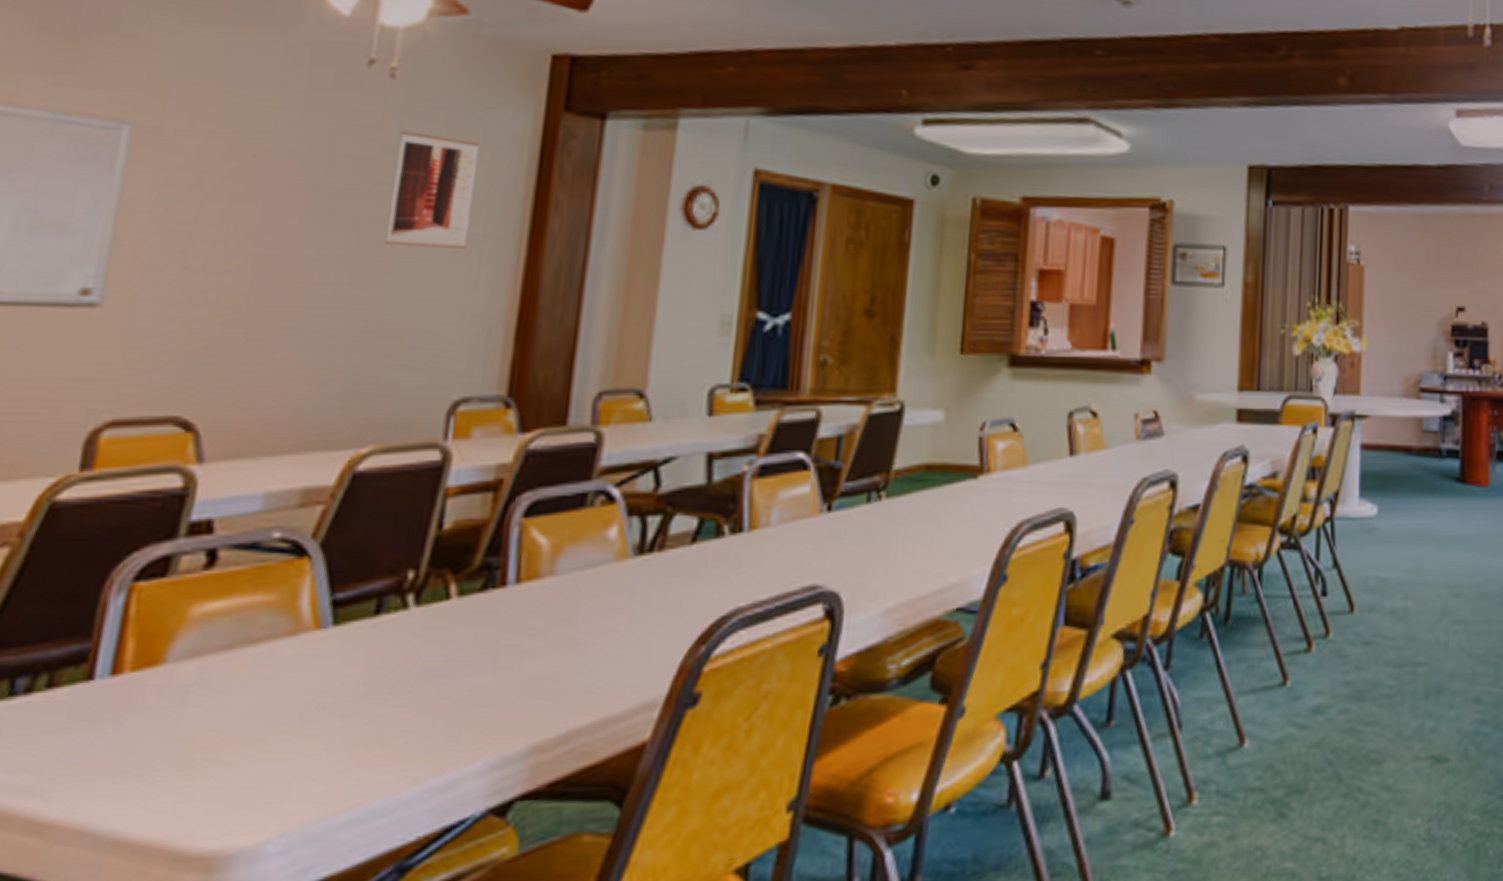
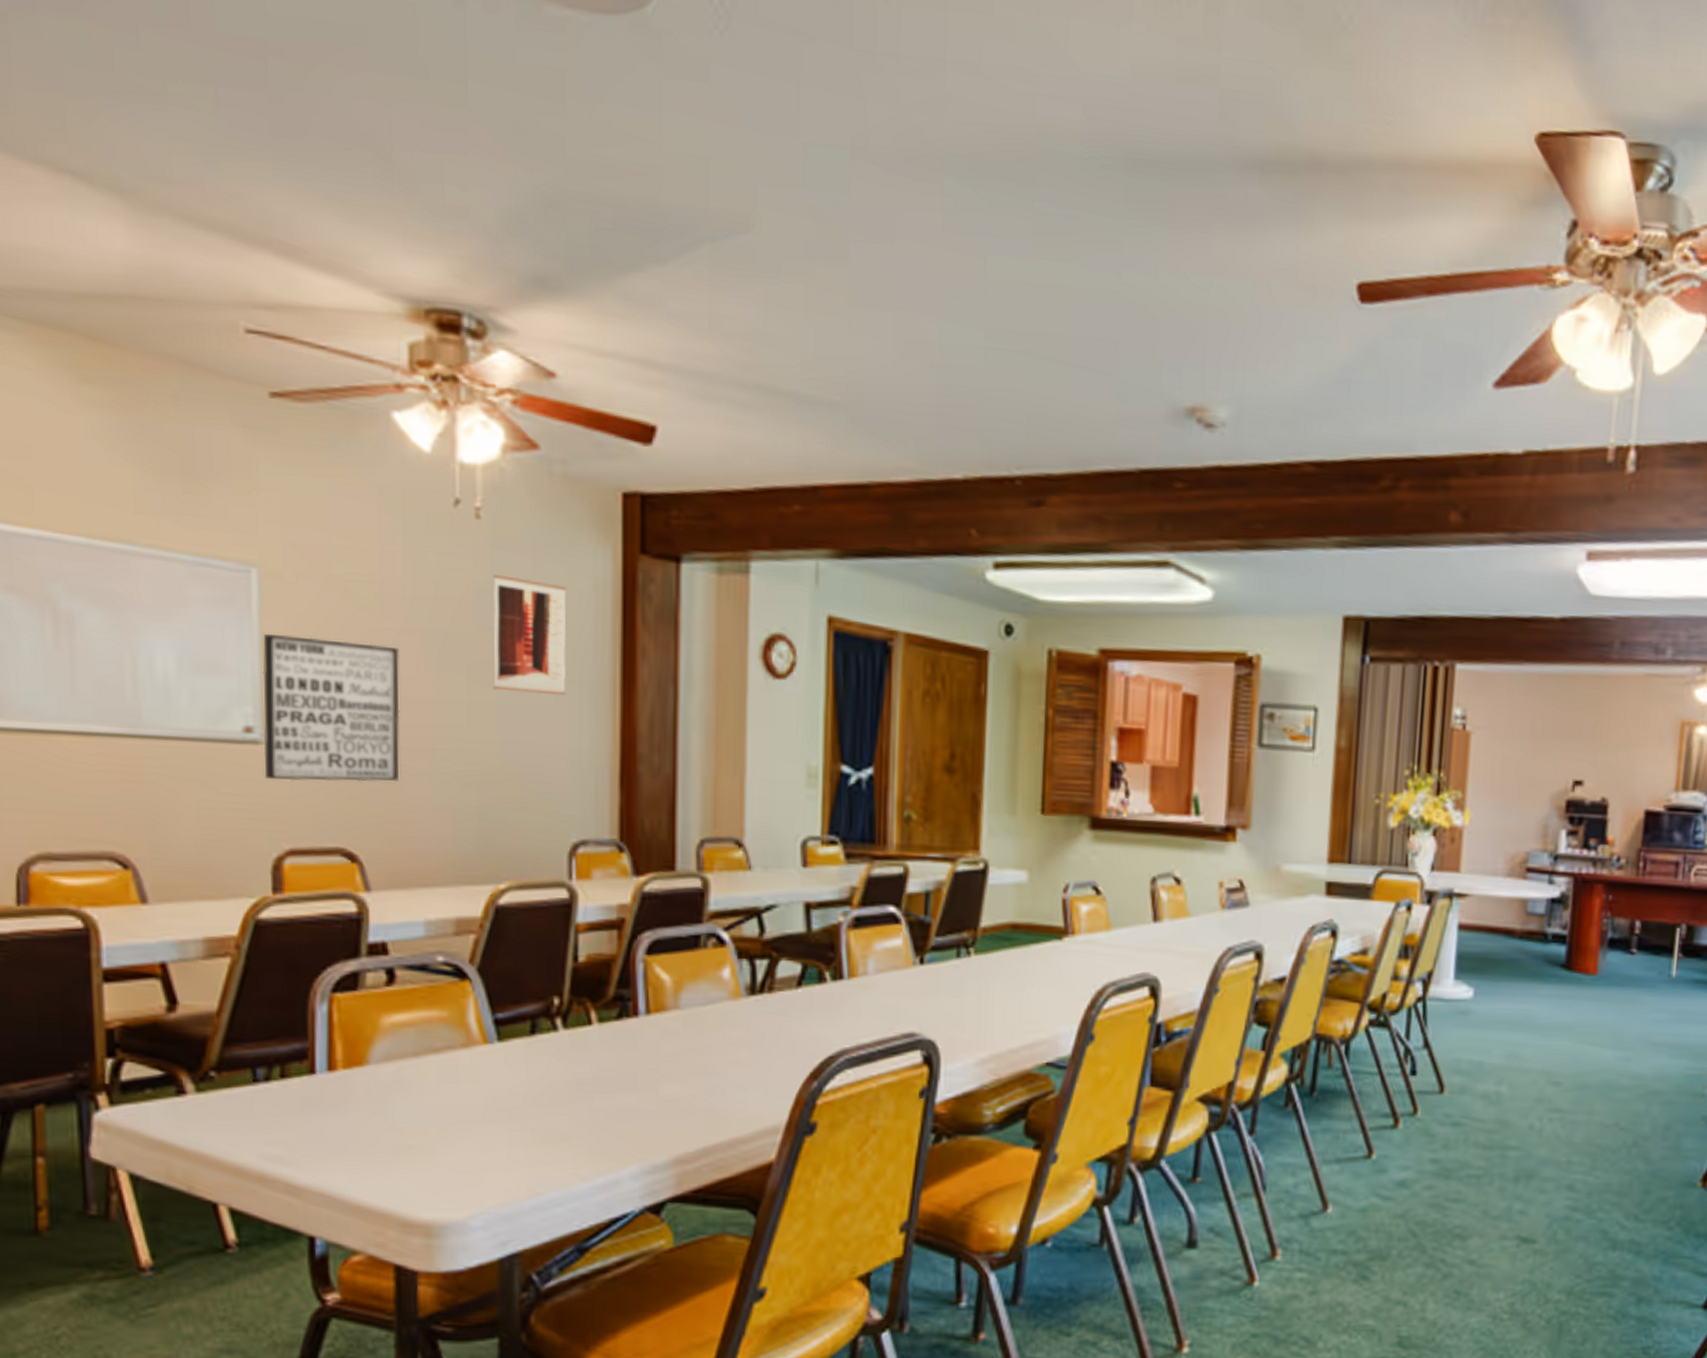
wall art: none [95,192,282,345] -> present [262,634,400,782]

